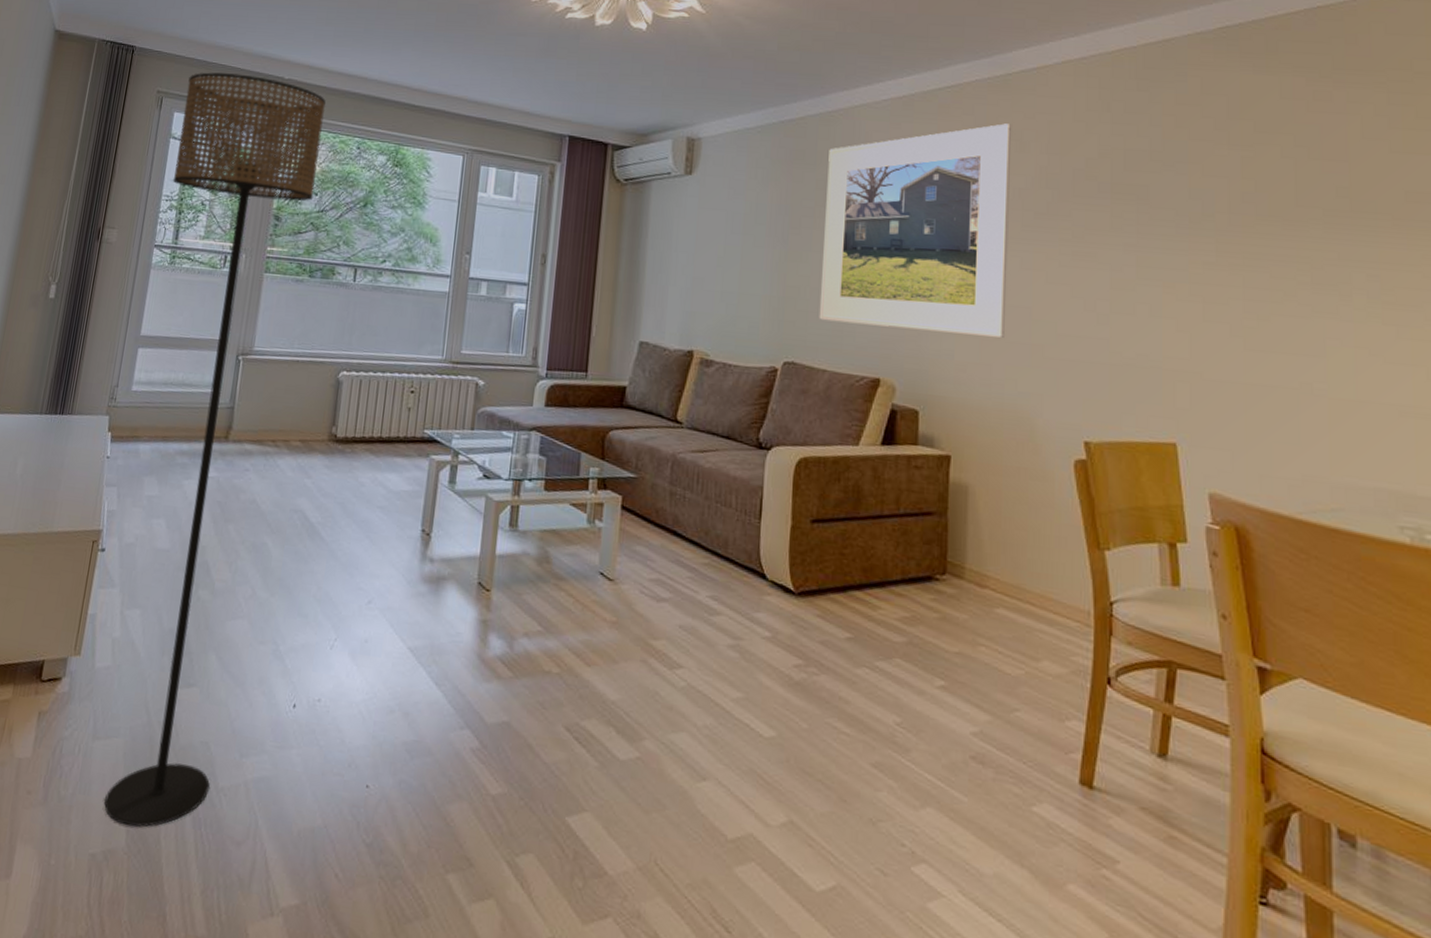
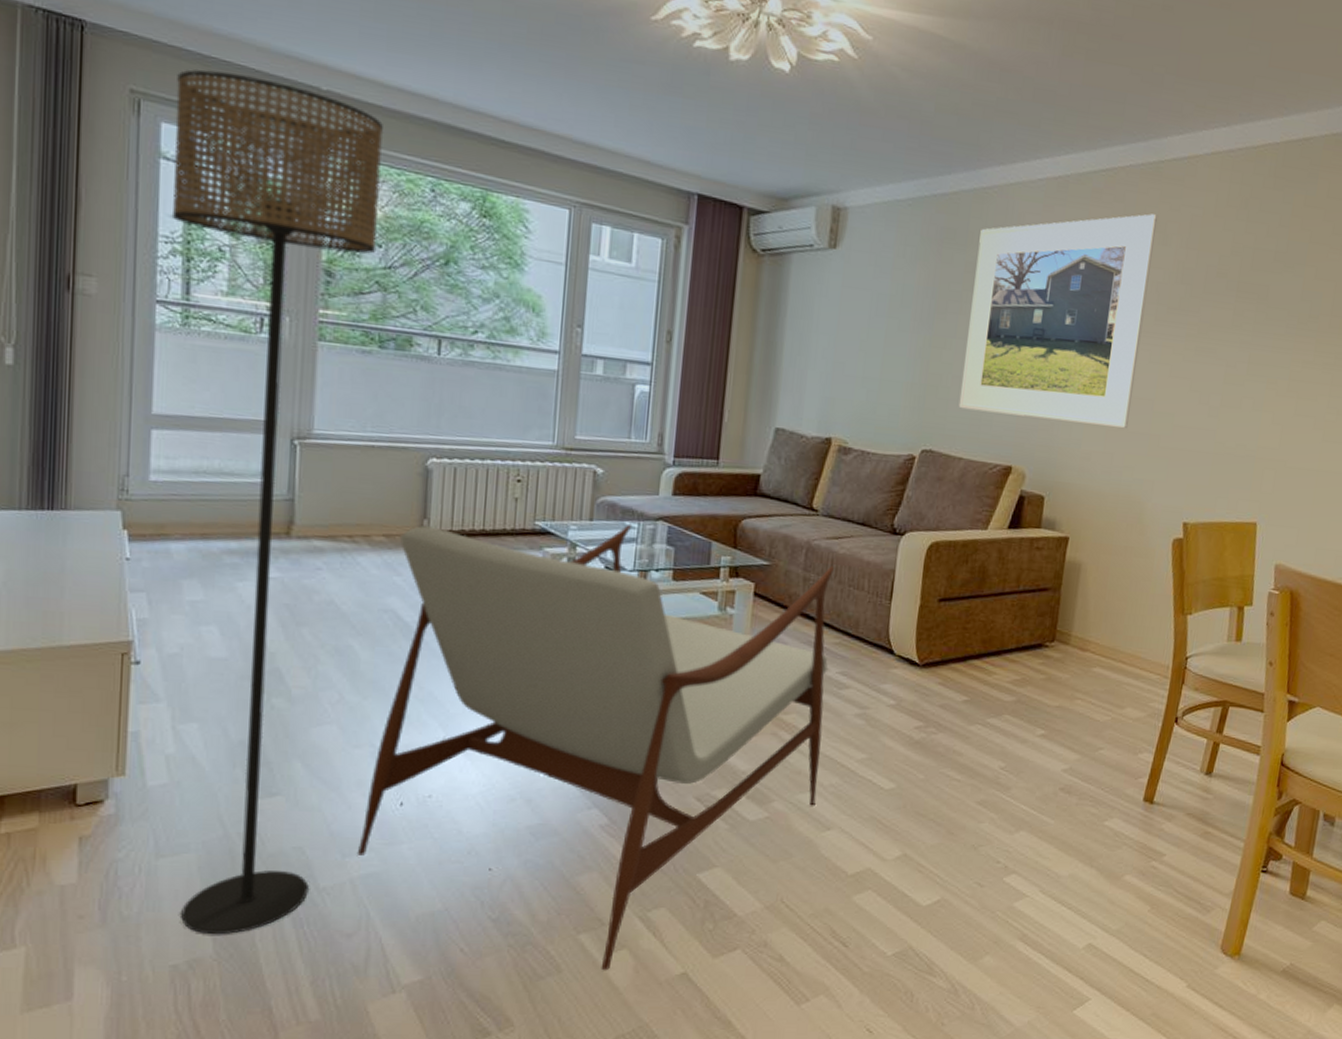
armchair: none [252,431,700,923] -> present [356,523,834,971]

